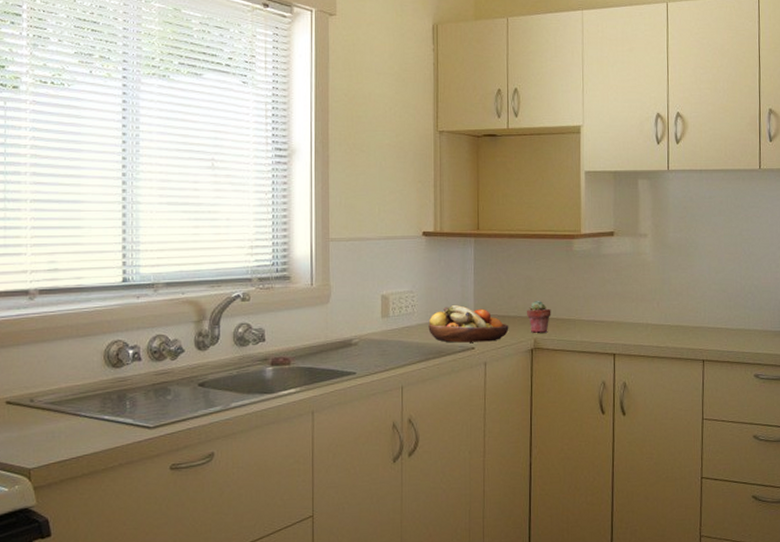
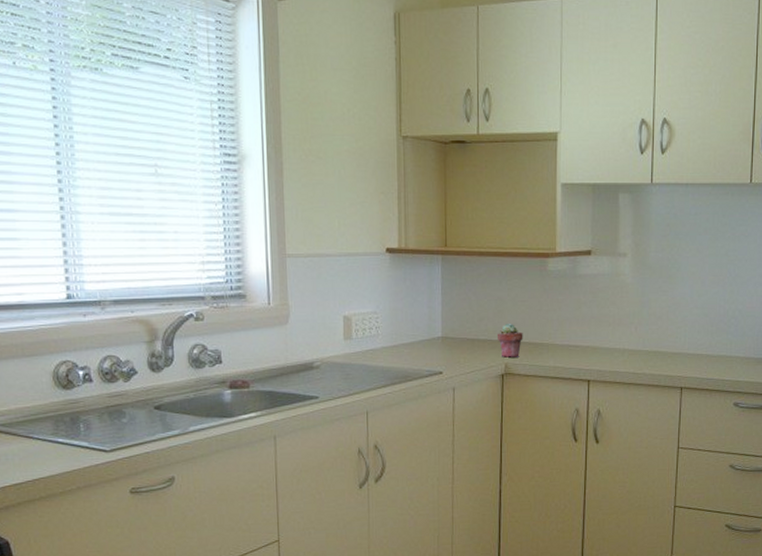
fruit bowl: present [428,304,509,343] -> none [394,326,479,367]

